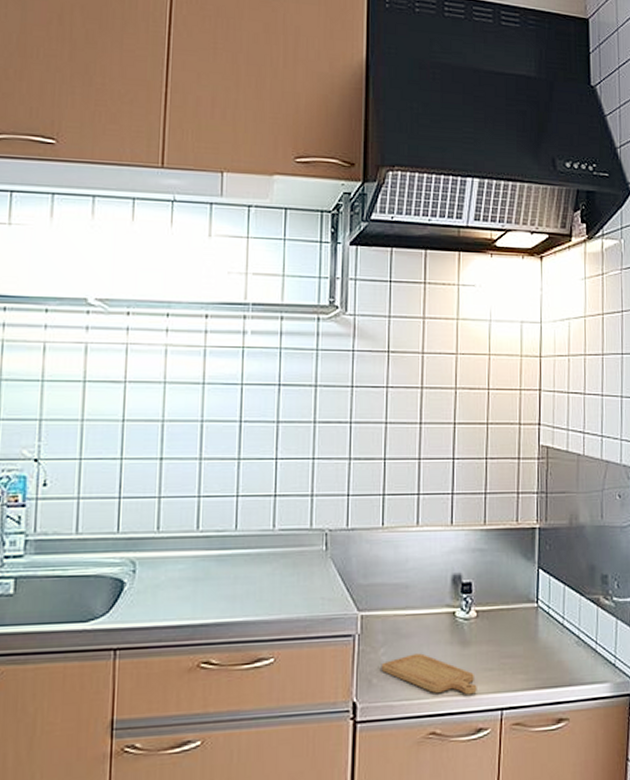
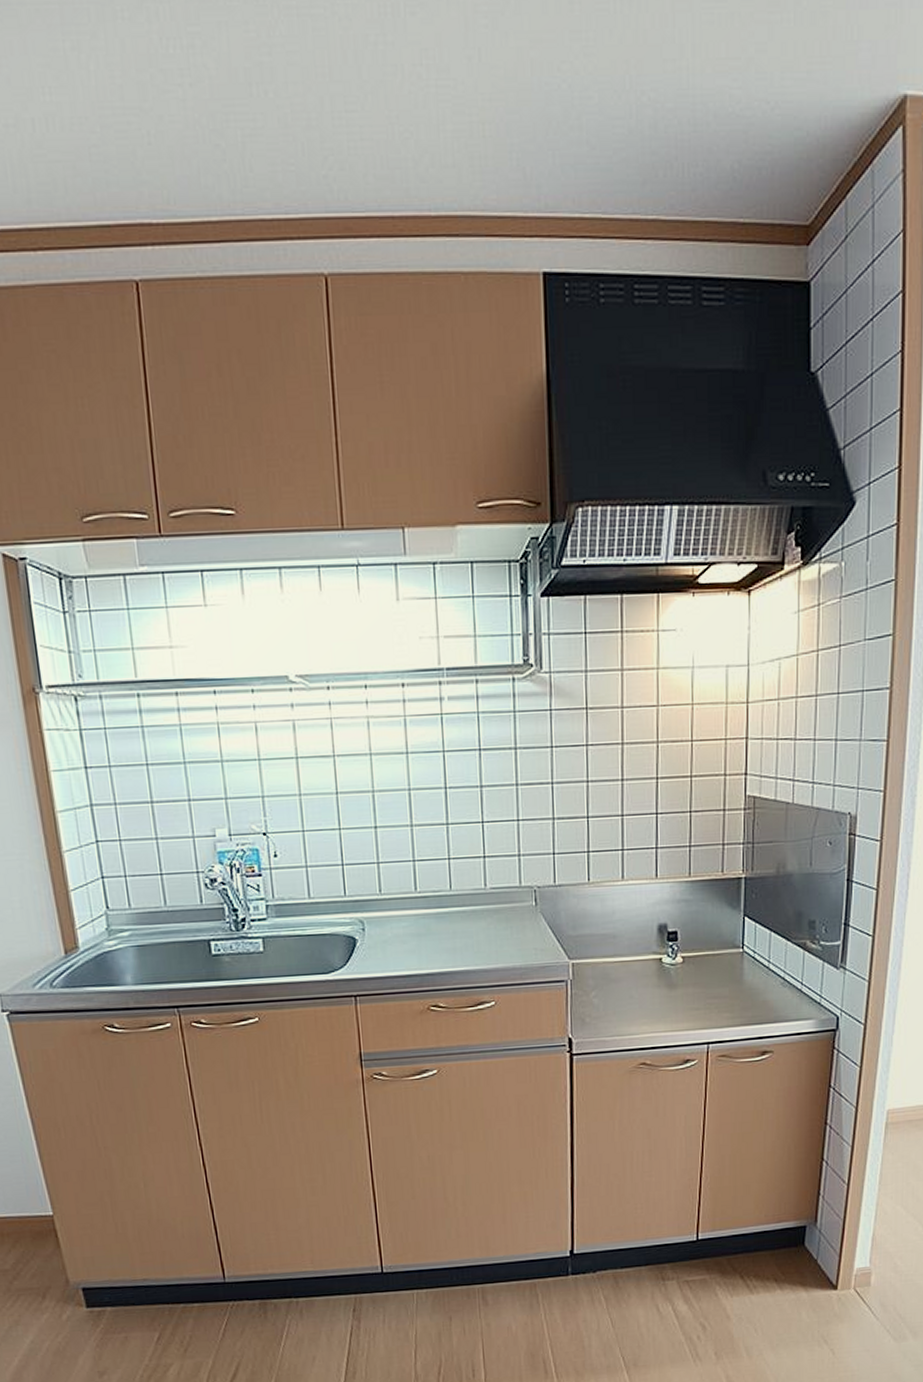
chopping board: present [381,653,477,695] -> none [593,995,684,1031]

